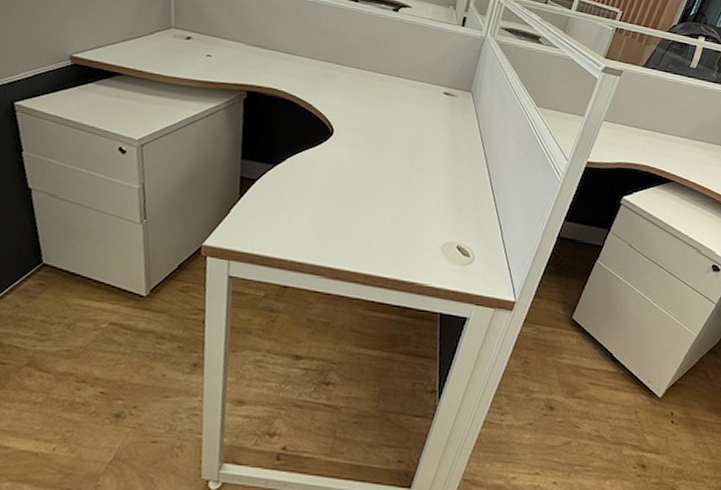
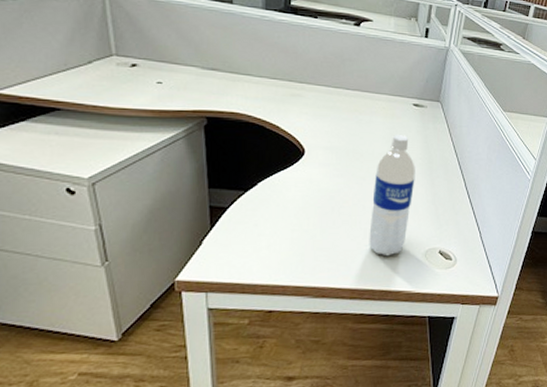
water bottle: none [387,122,441,246] -> present [369,135,415,257]

